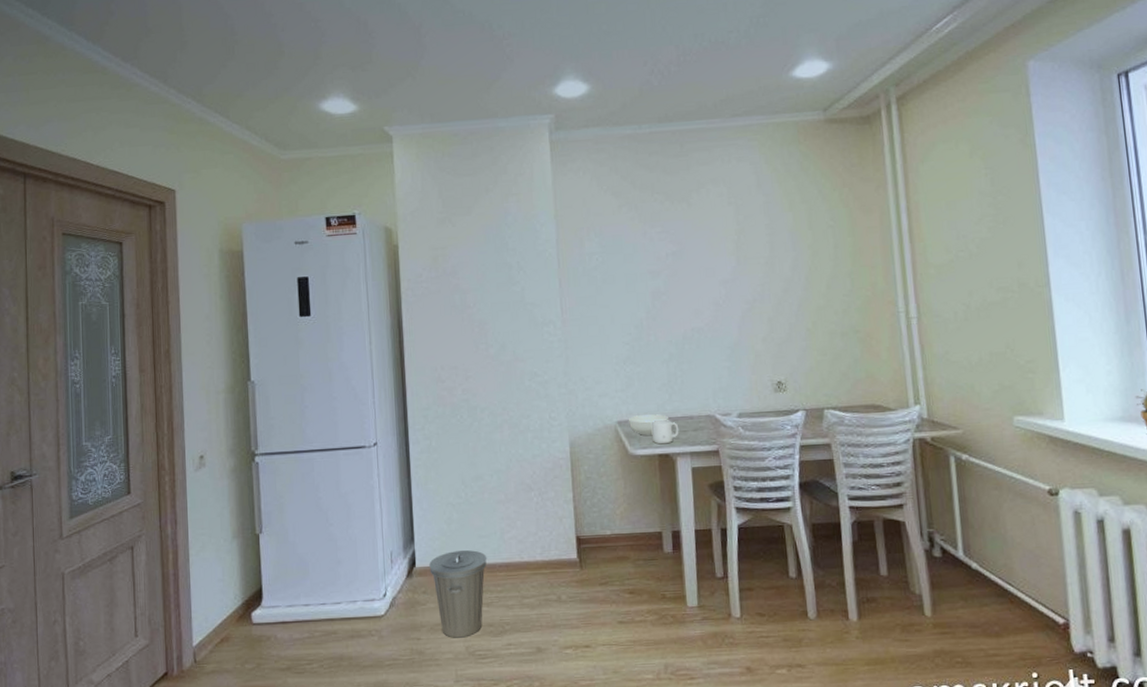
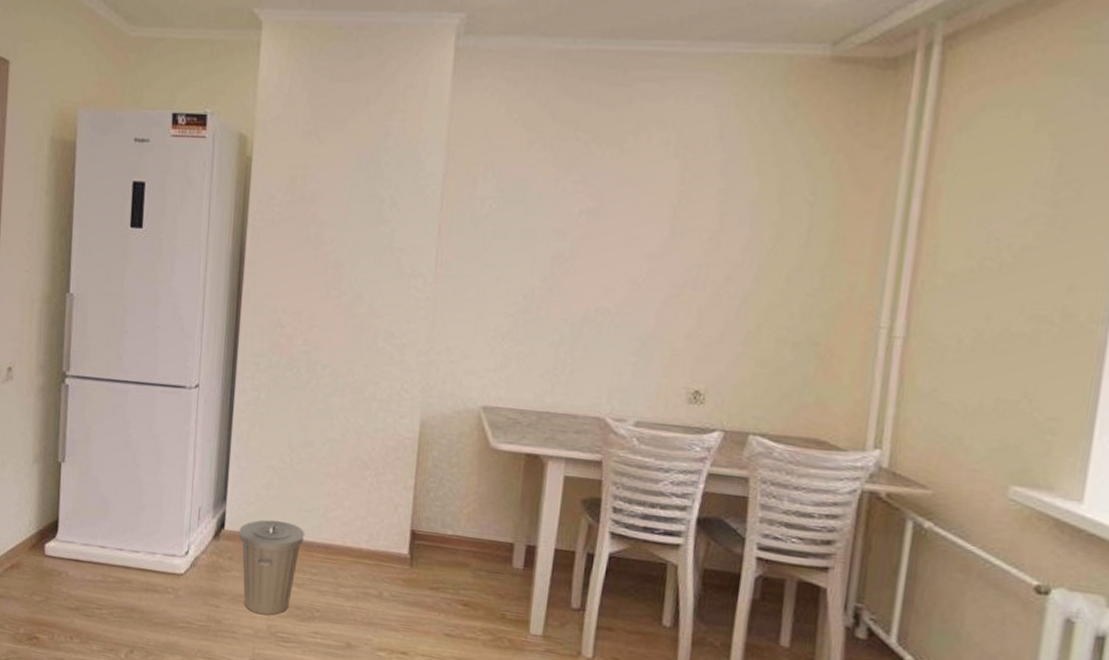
bowl: present [628,414,669,436] -> none [495,403,547,430]
mug: present [651,420,679,445] -> none [521,413,557,443]

